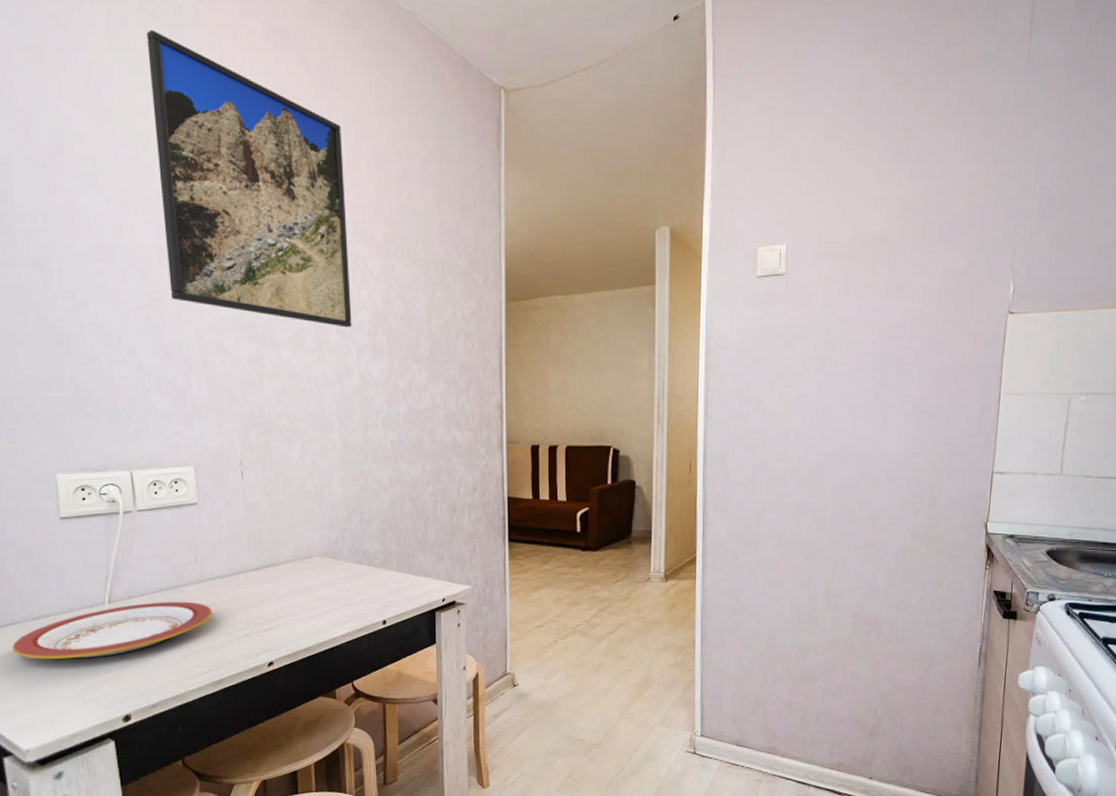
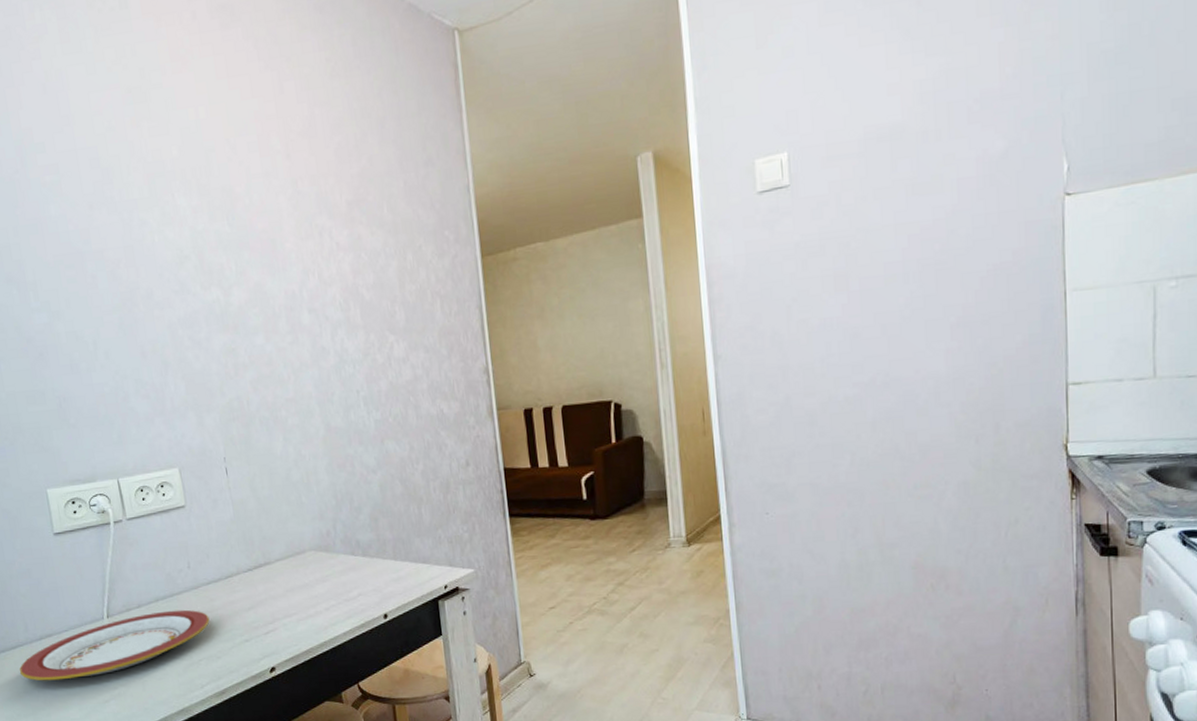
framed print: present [146,30,352,328] -> none [96,28,324,306]

